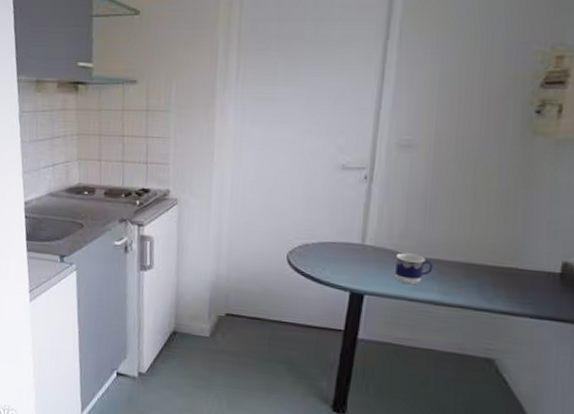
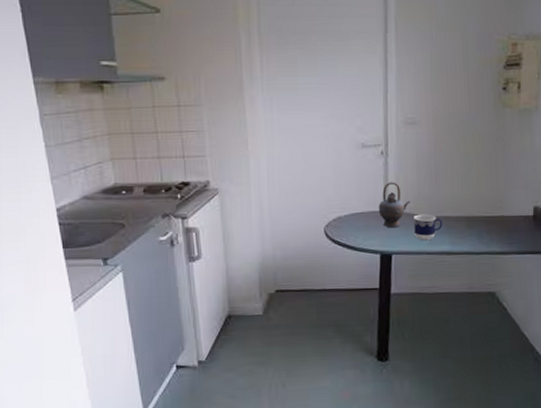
teapot: none [353,211,395,265] -> present [378,182,411,228]

